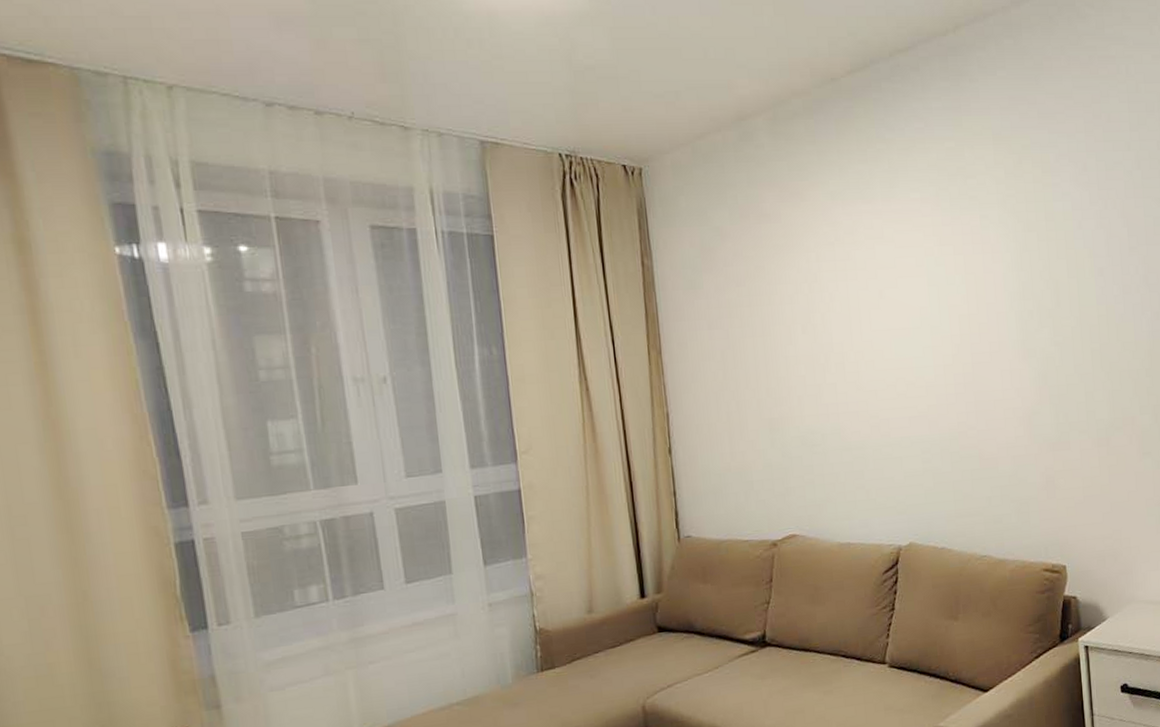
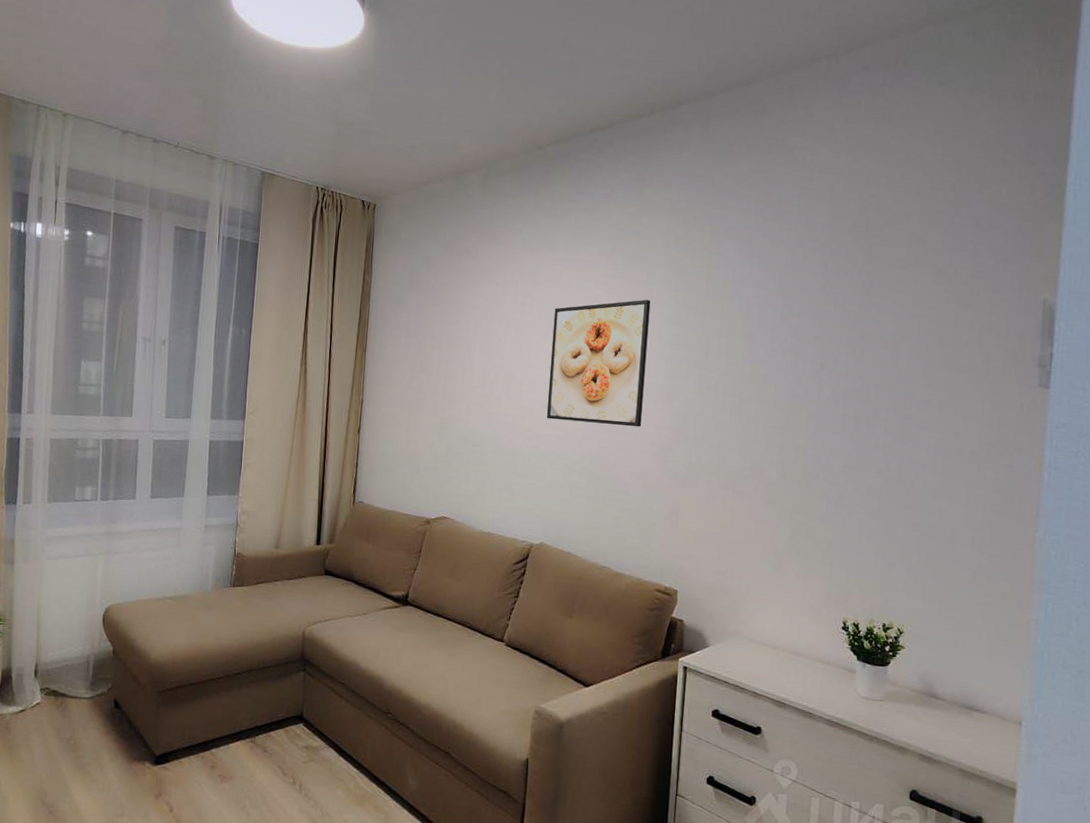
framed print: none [882,246,1000,400] -> present [546,299,651,427]

